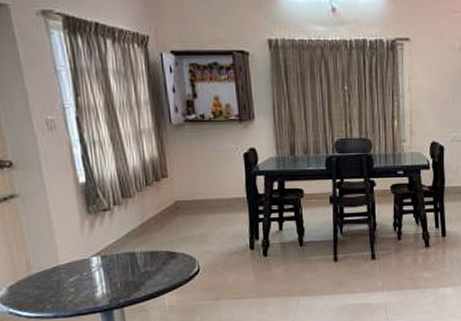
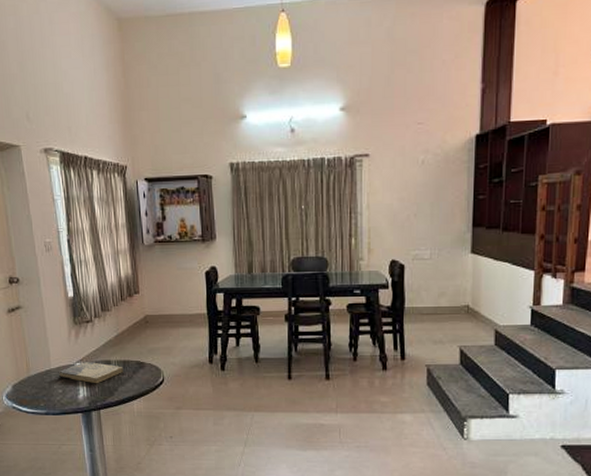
book: none [68,255,151,279] -> present [58,362,124,384]

